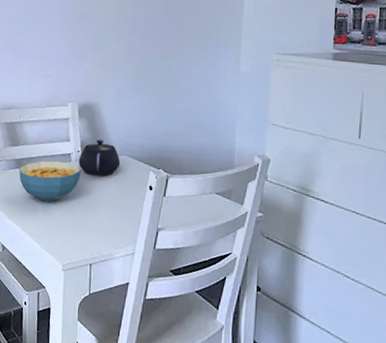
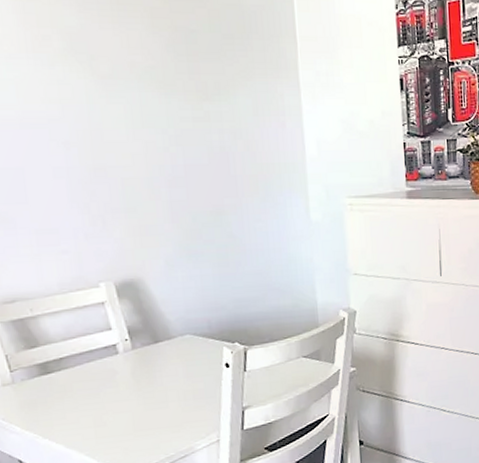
cereal bowl: present [18,160,81,203] -> none [44,355,135,408]
teapot: present [78,139,121,176] -> none [128,321,185,365]

